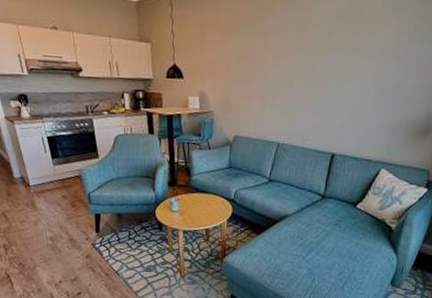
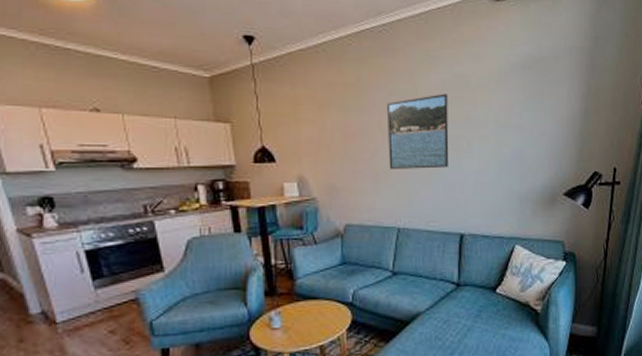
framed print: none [276,22,339,93] -> present [386,93,449,170]

